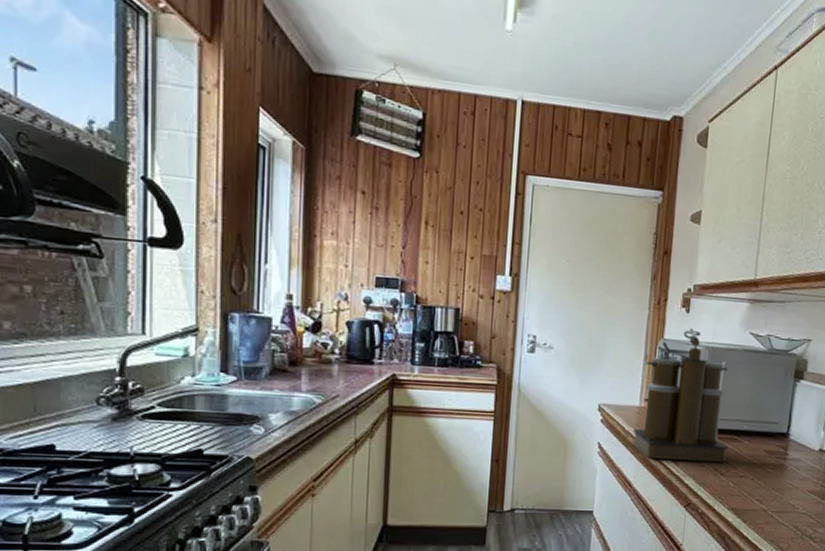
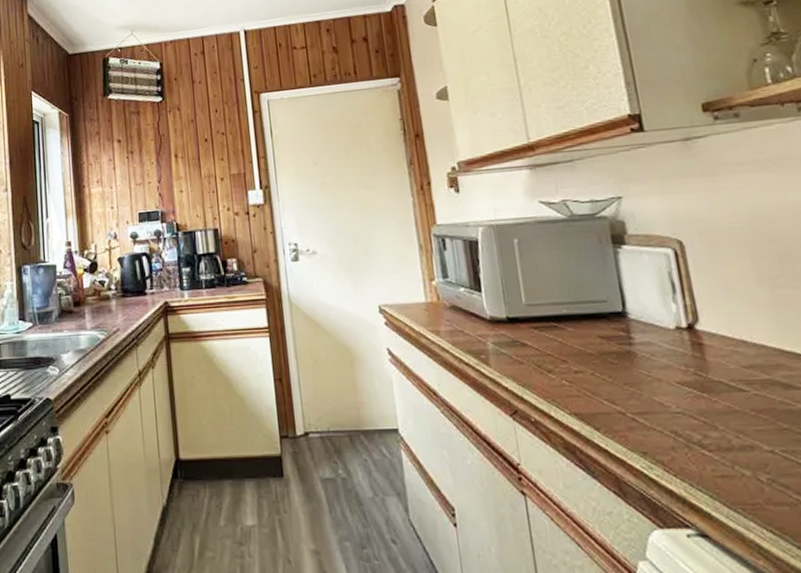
coffee maker: present [632,328,729,462] -> none [422,208,550,361]

